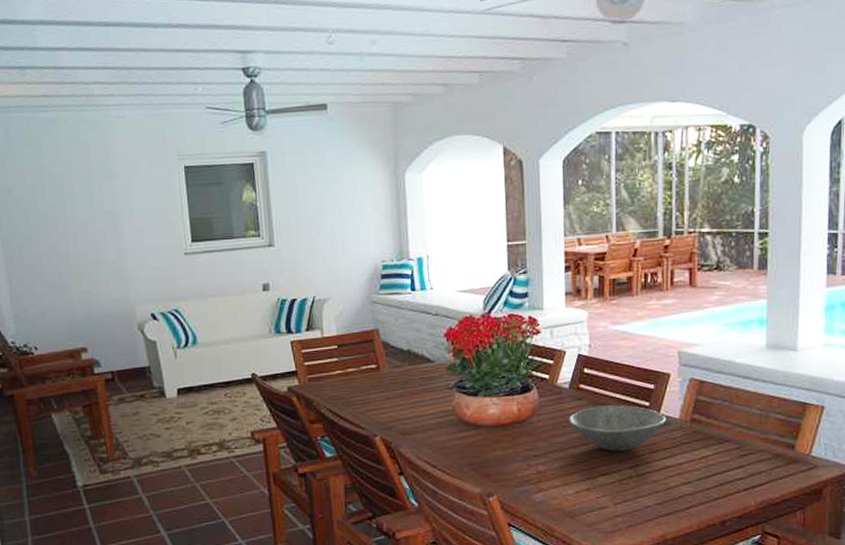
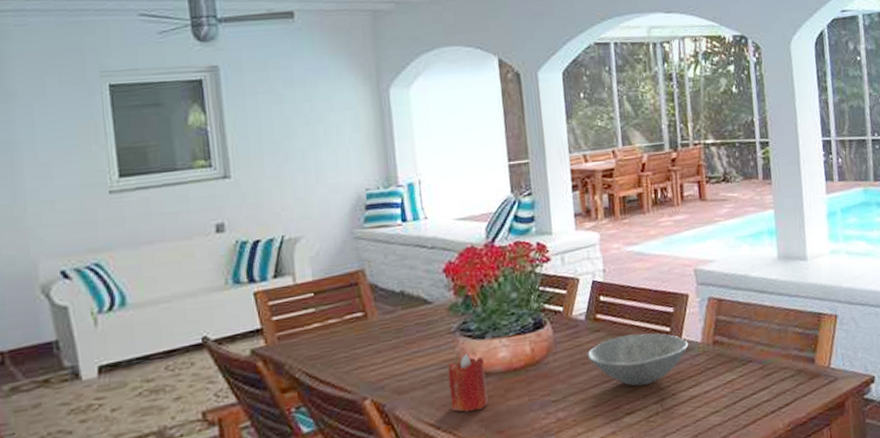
candle: none [444,407,478,456] -> present [447,353,488,412]

